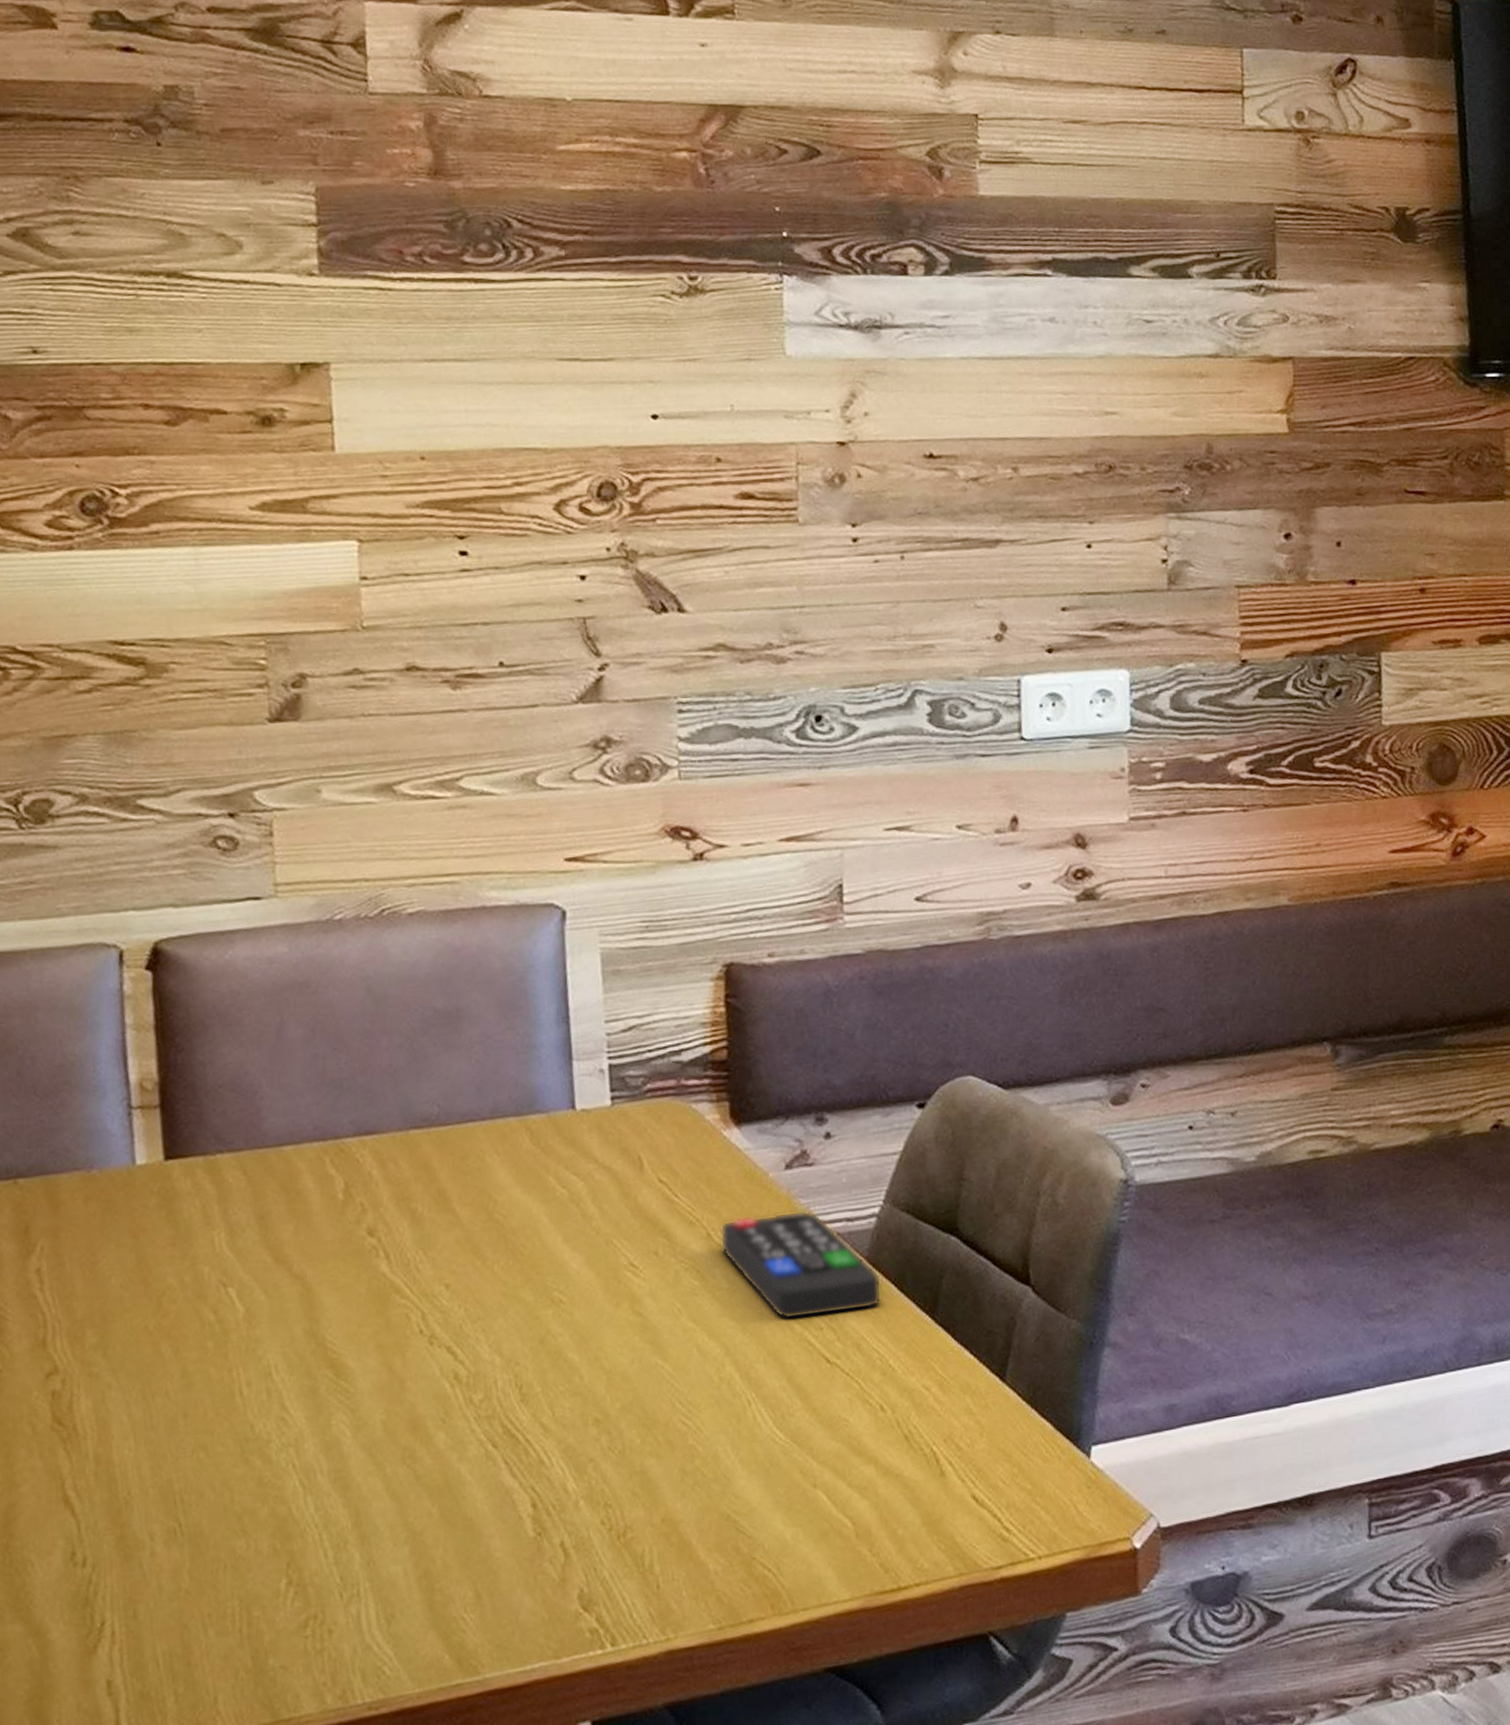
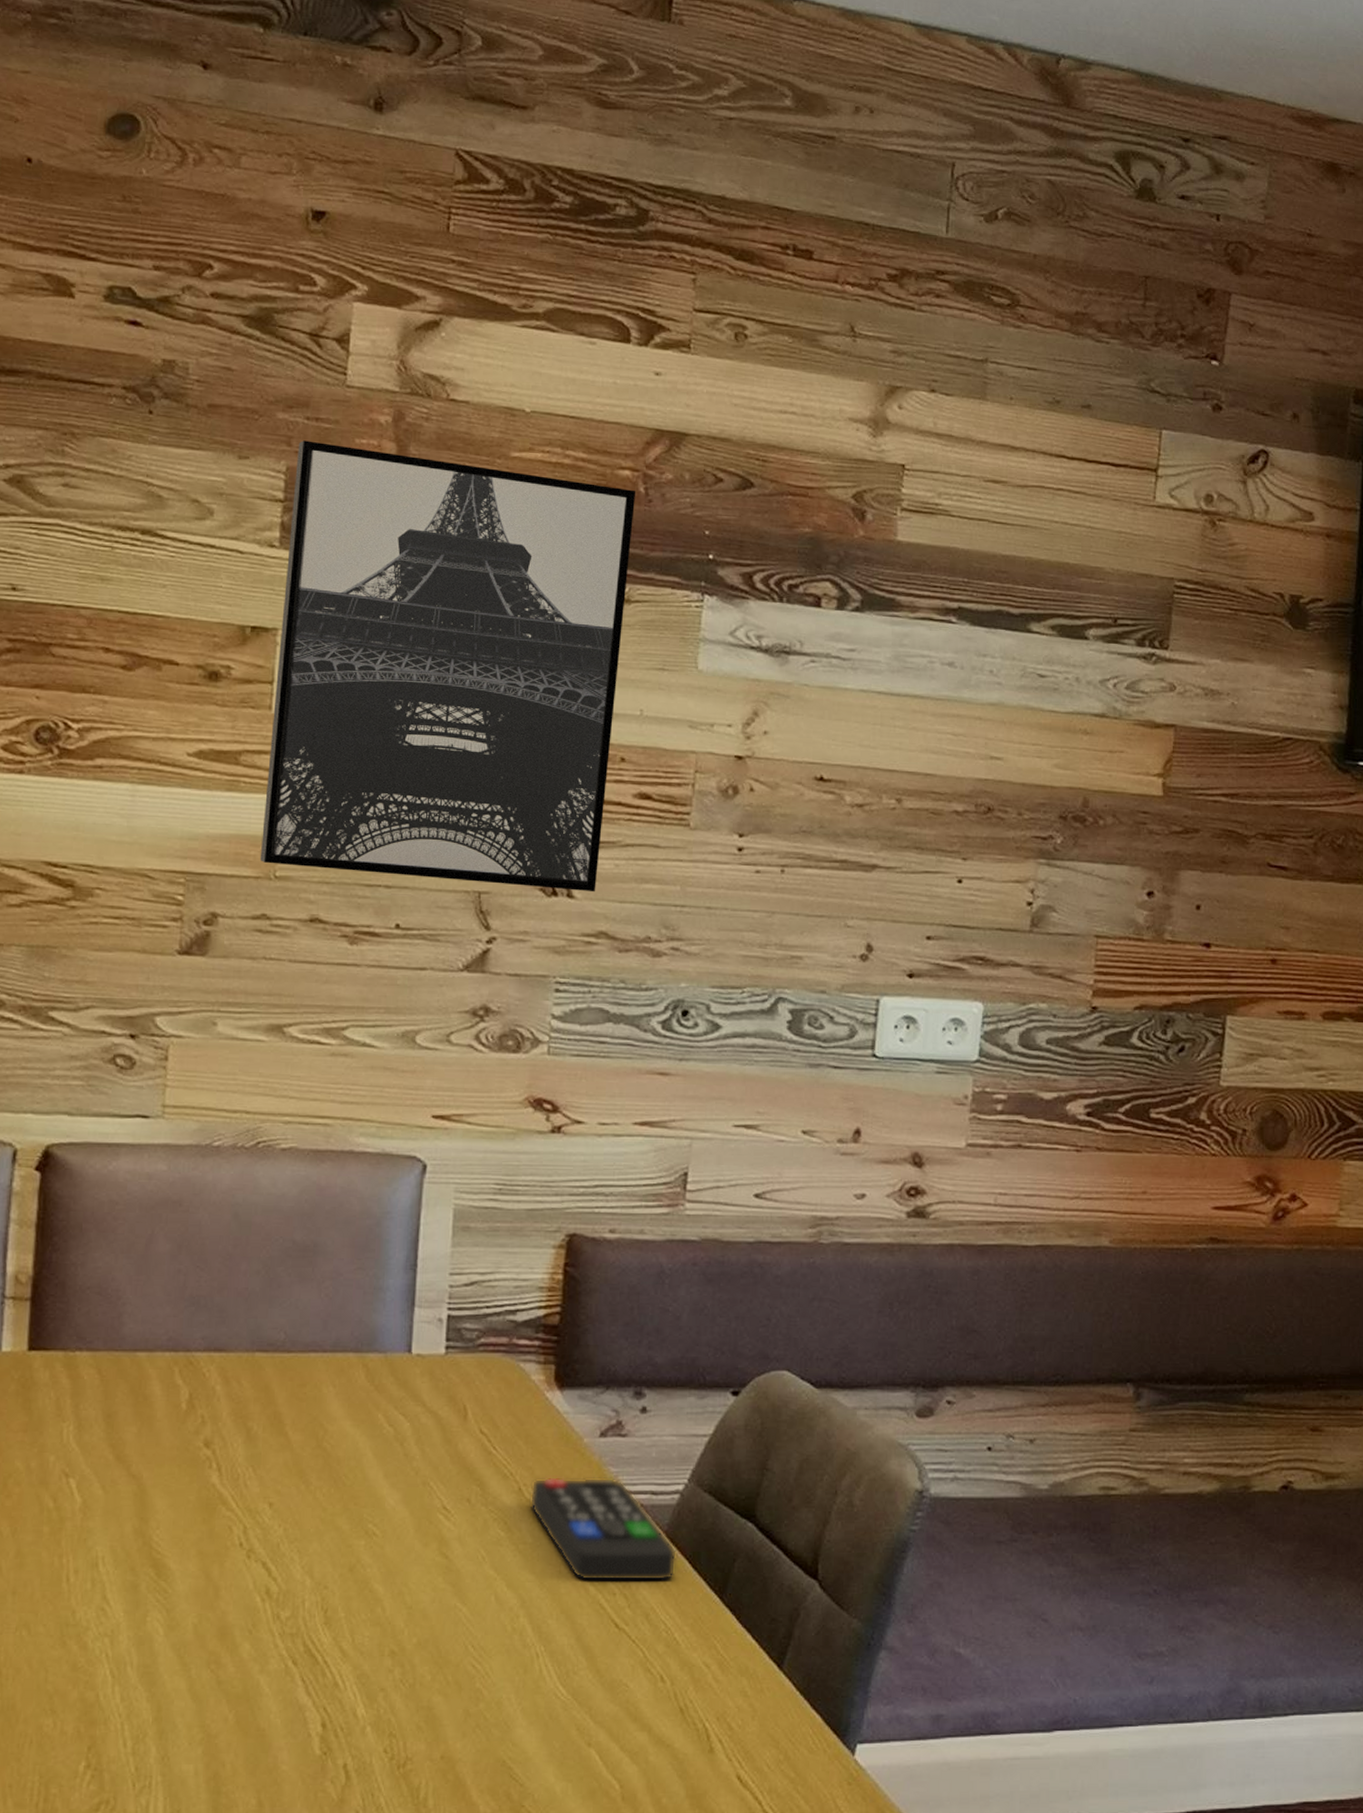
wall art: none [325,156,708,615] -> present [259,440,636,893]

